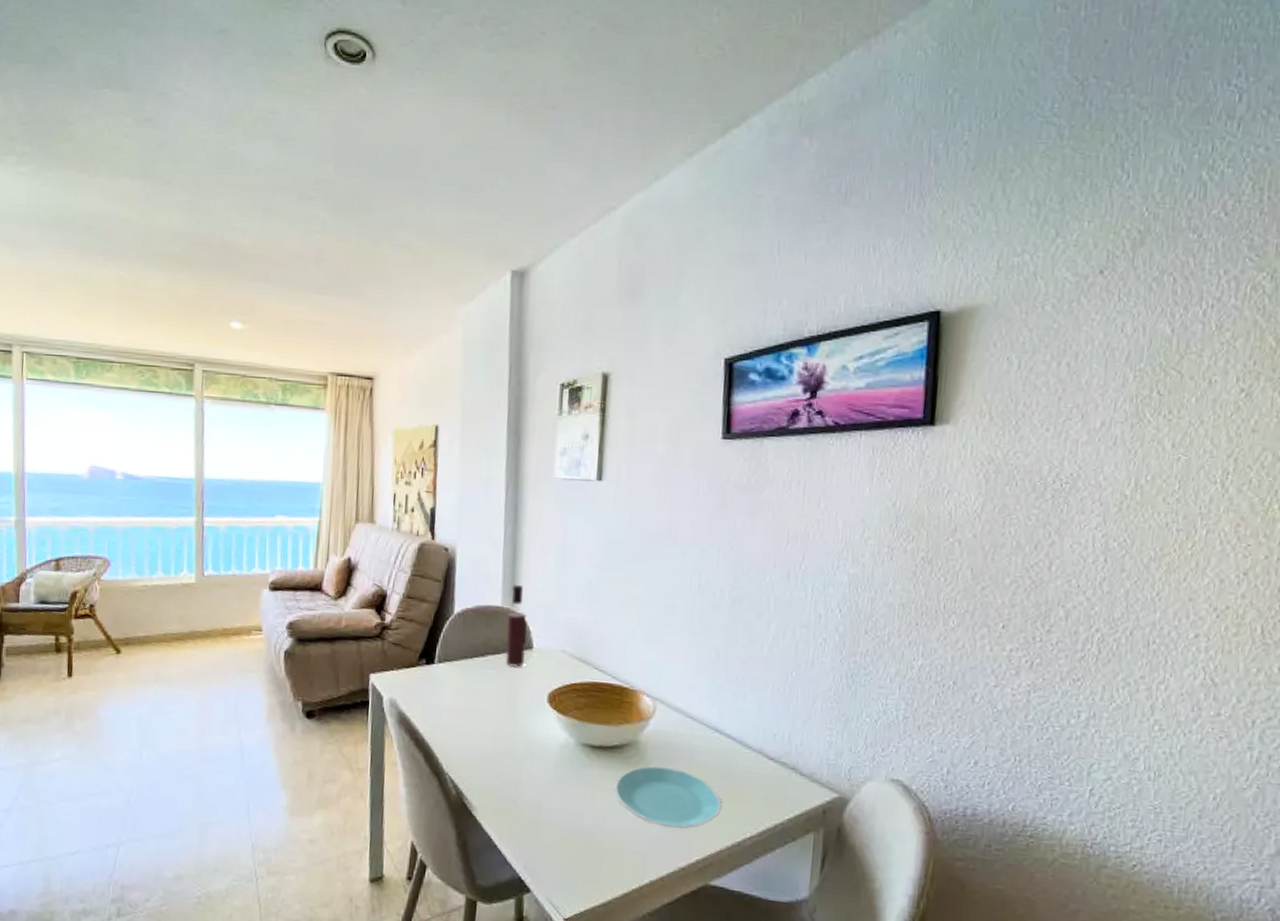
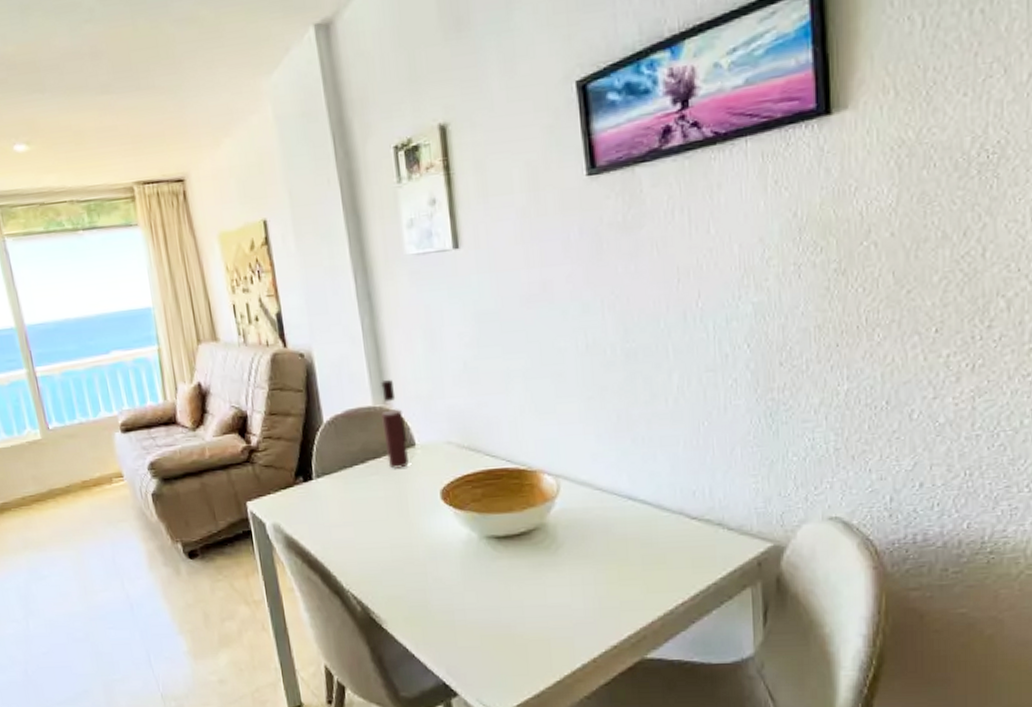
plate: present [614,766,722,829] -> none [528,546,647,608]

